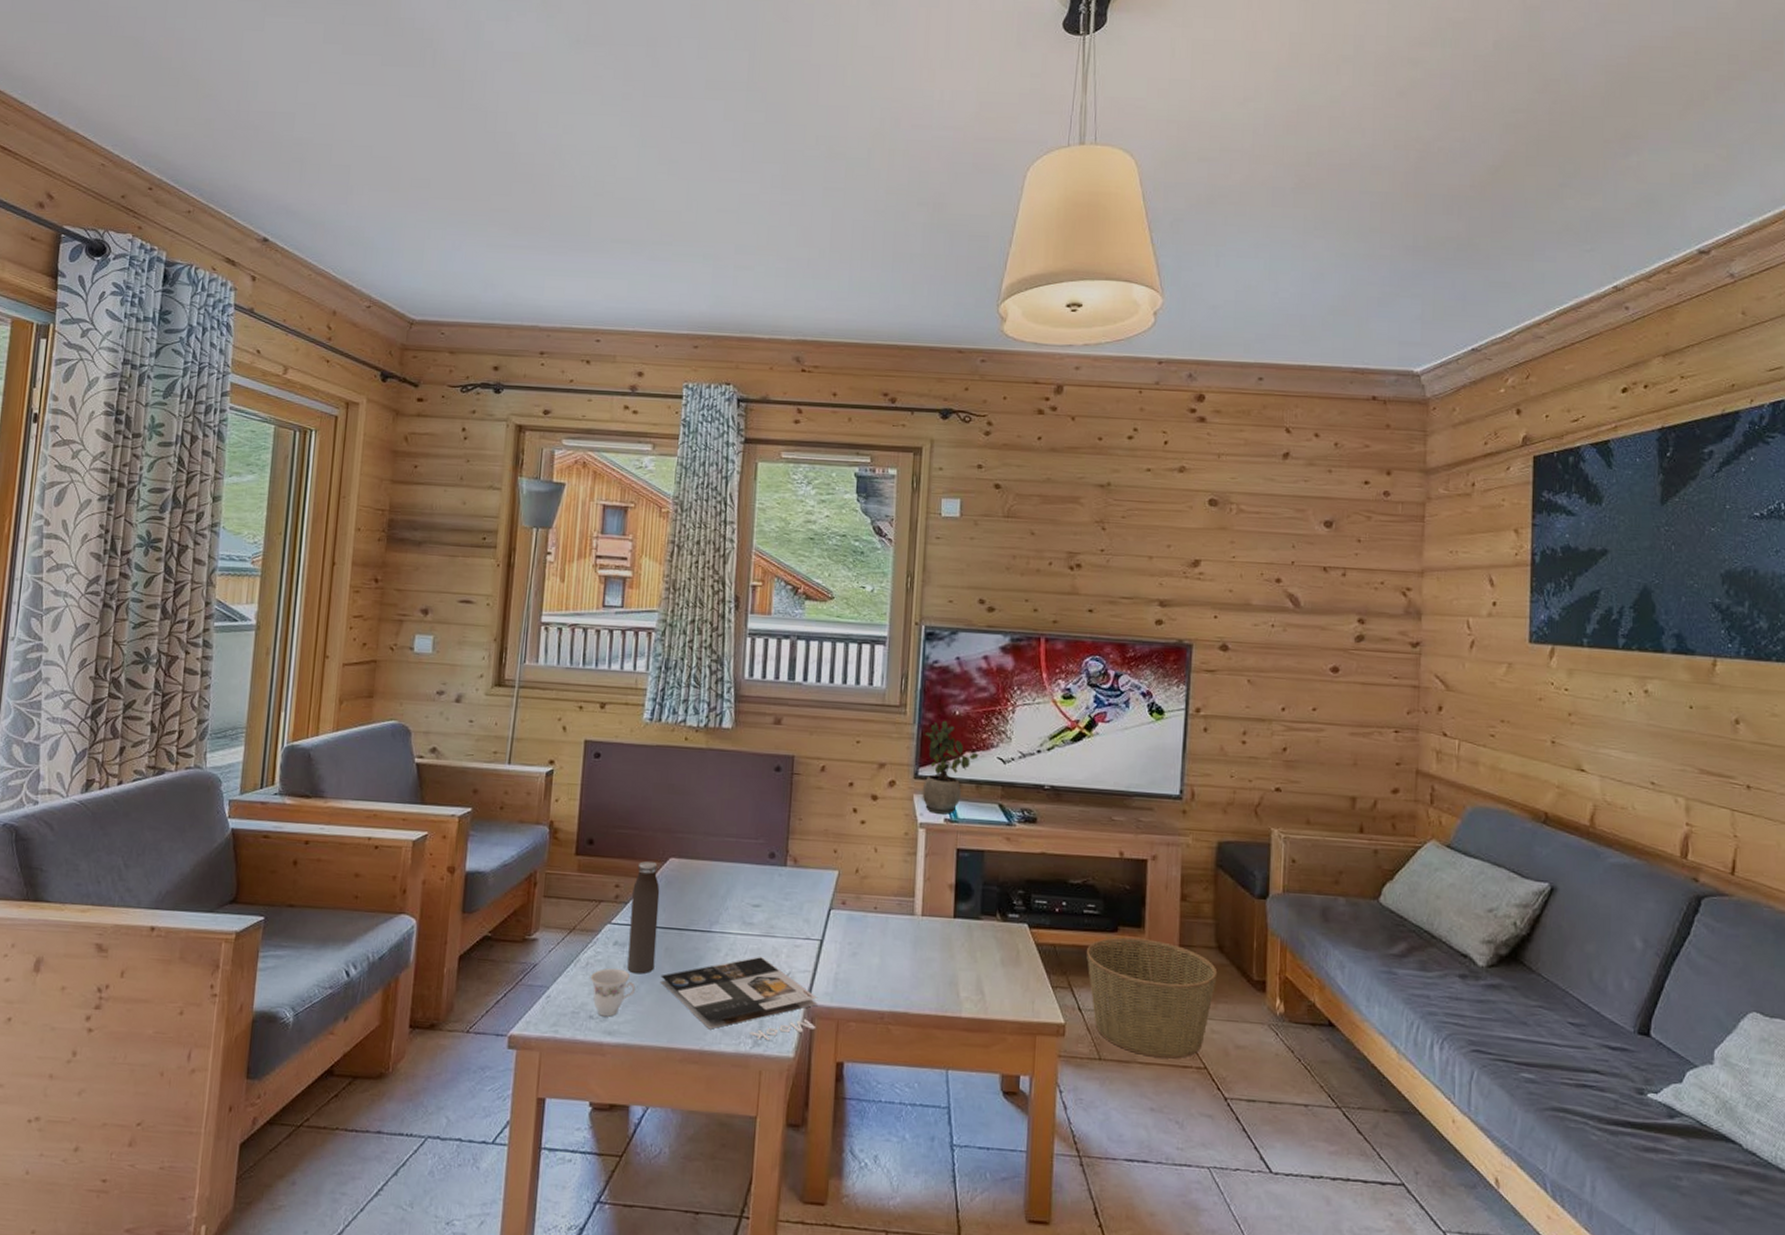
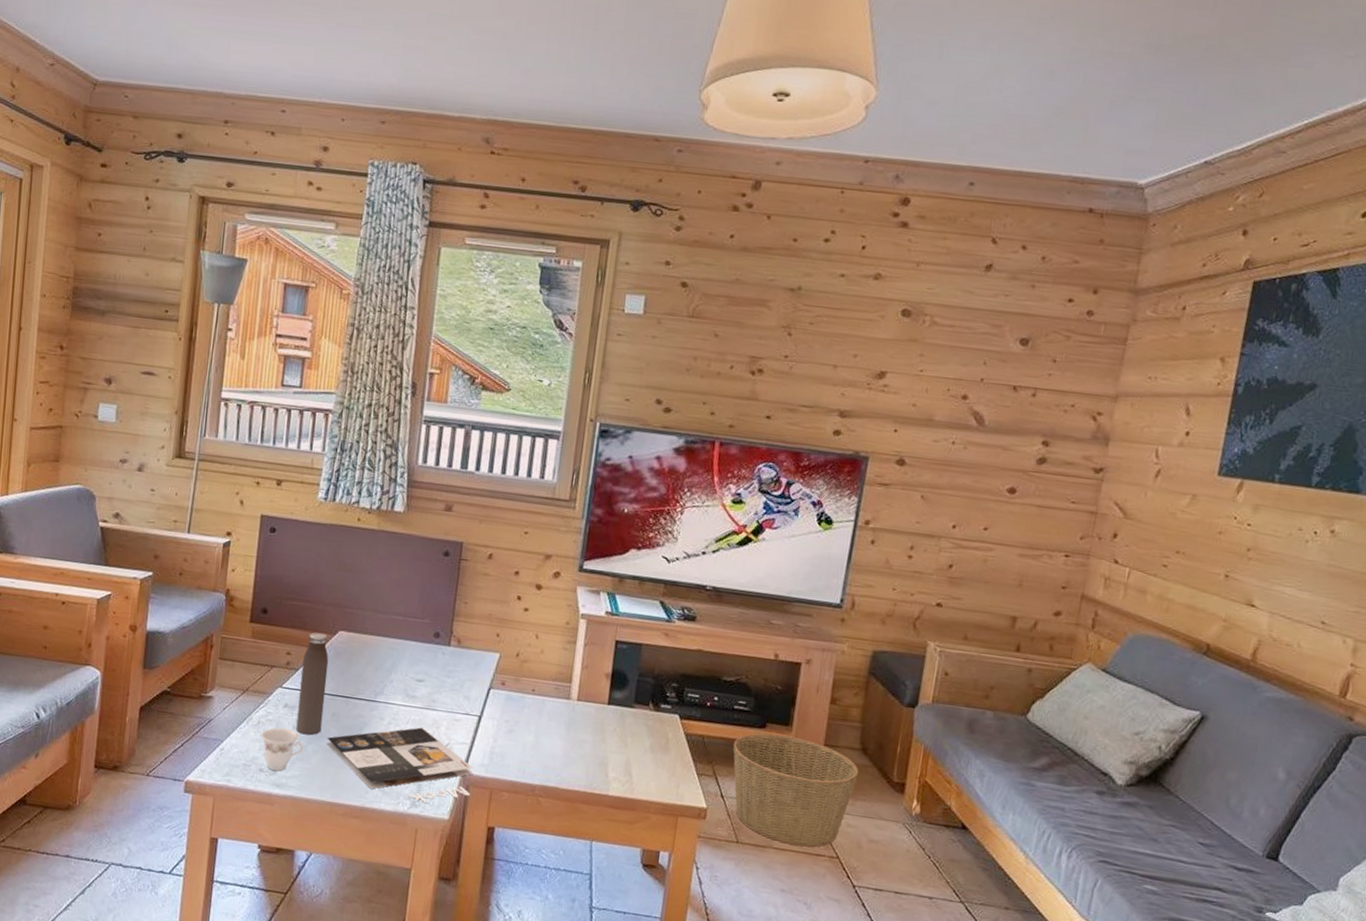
potted plant: present [922,720,979,815] -> none [585,517,644,608]

